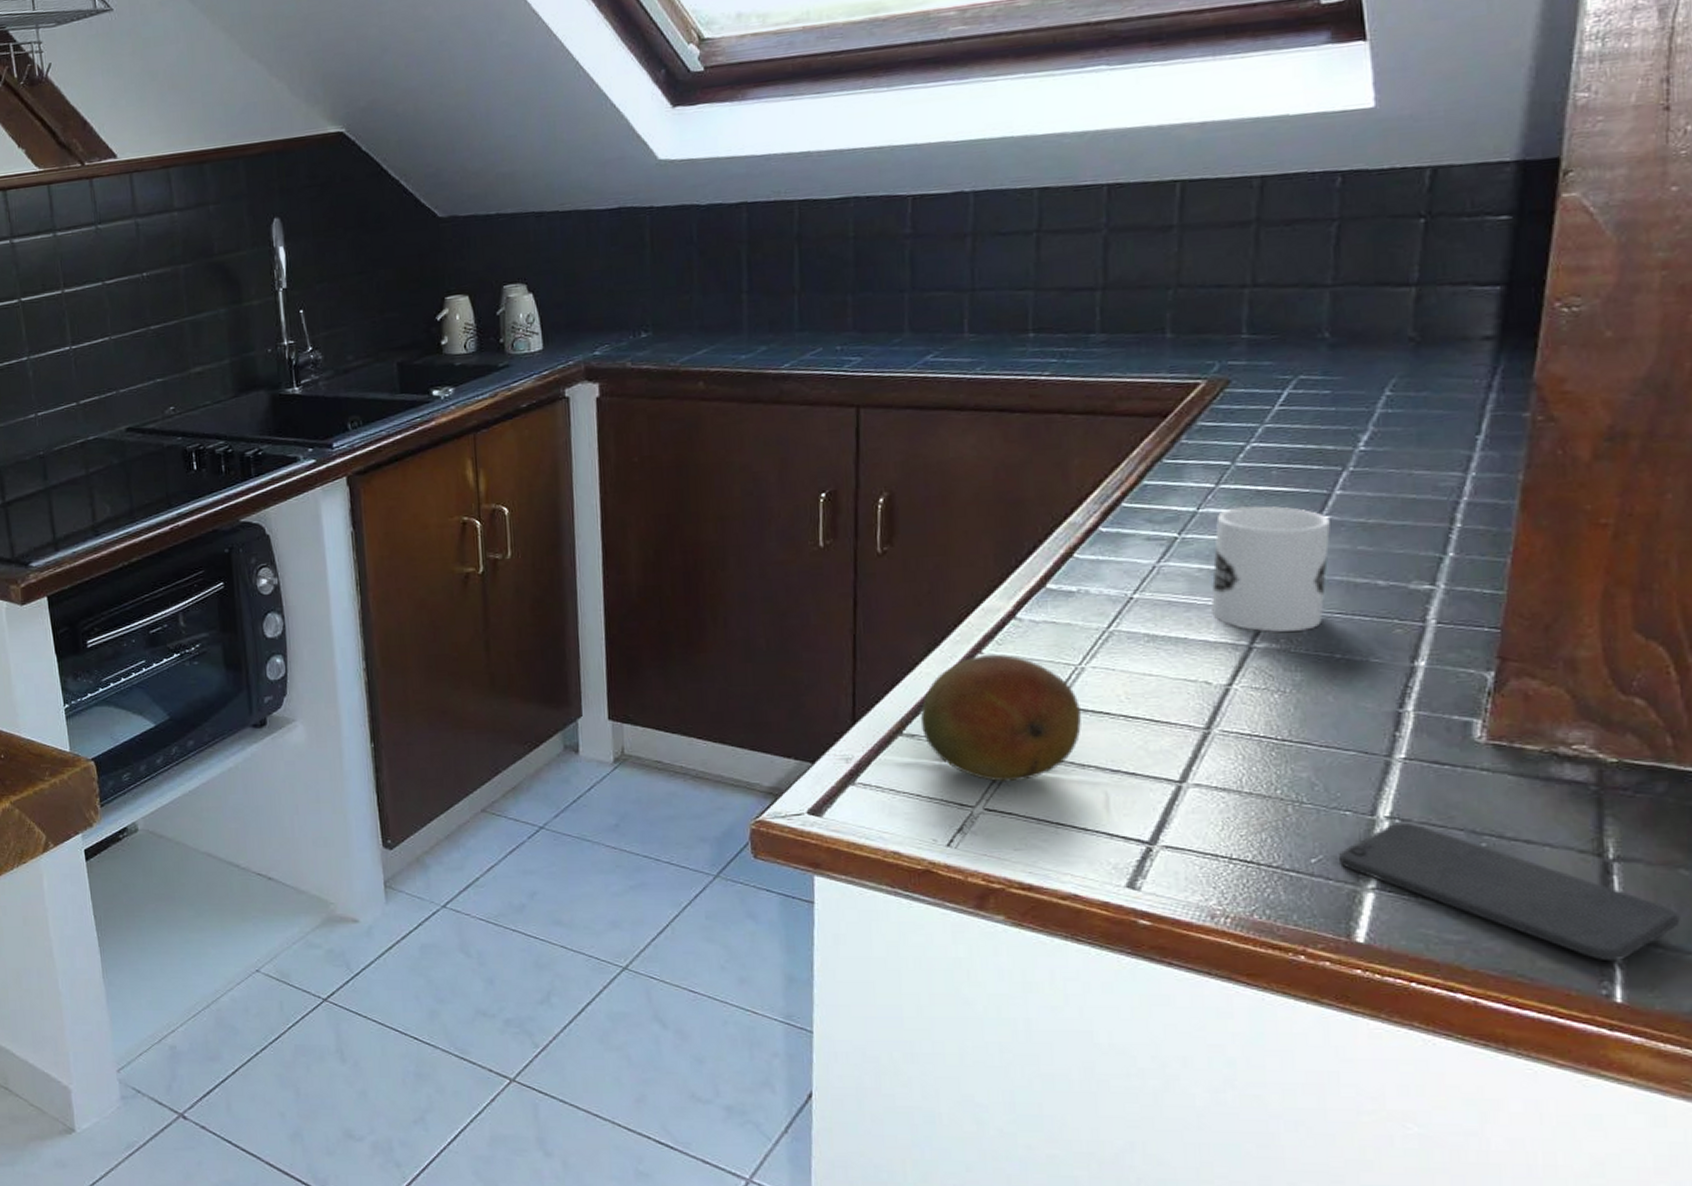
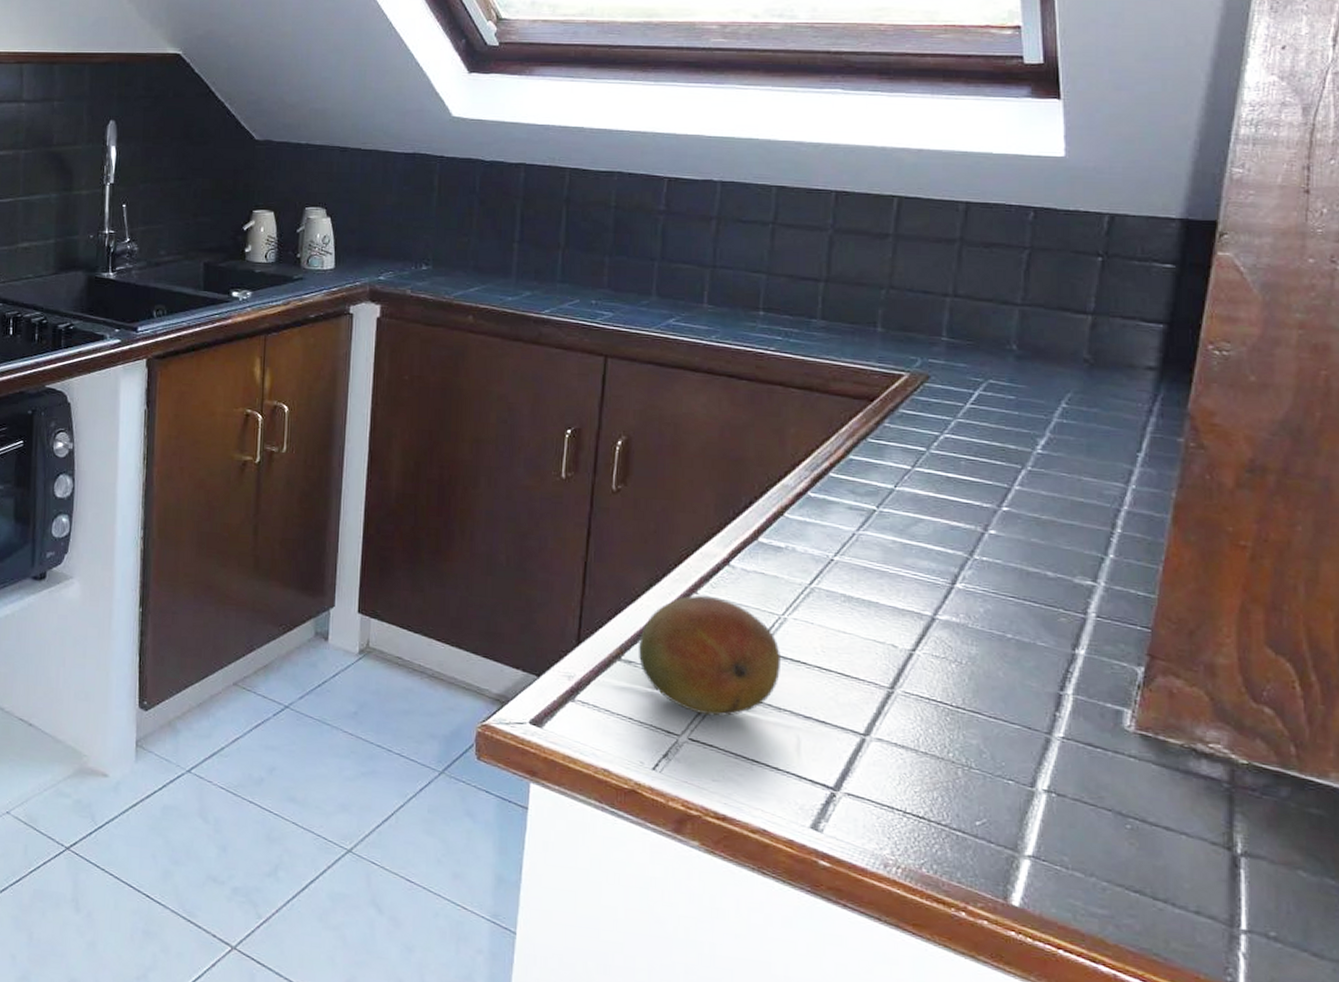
mug: present [1210,506,1330,632] -> none [900,490,1008,609]
smartphone: present [1339,822,1681,962] -> none [1001,796,1298,951]

